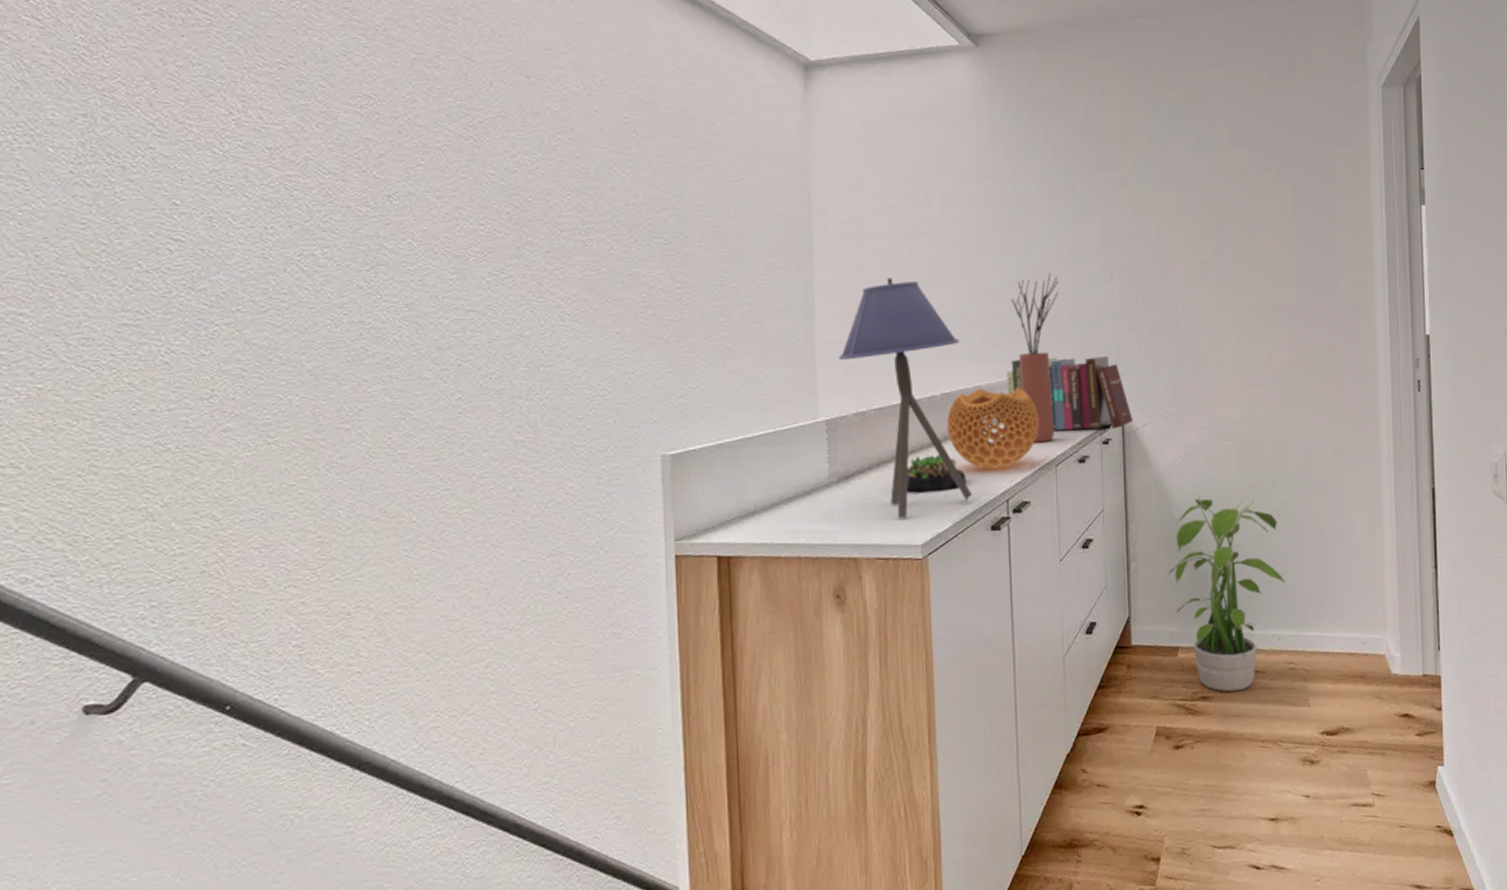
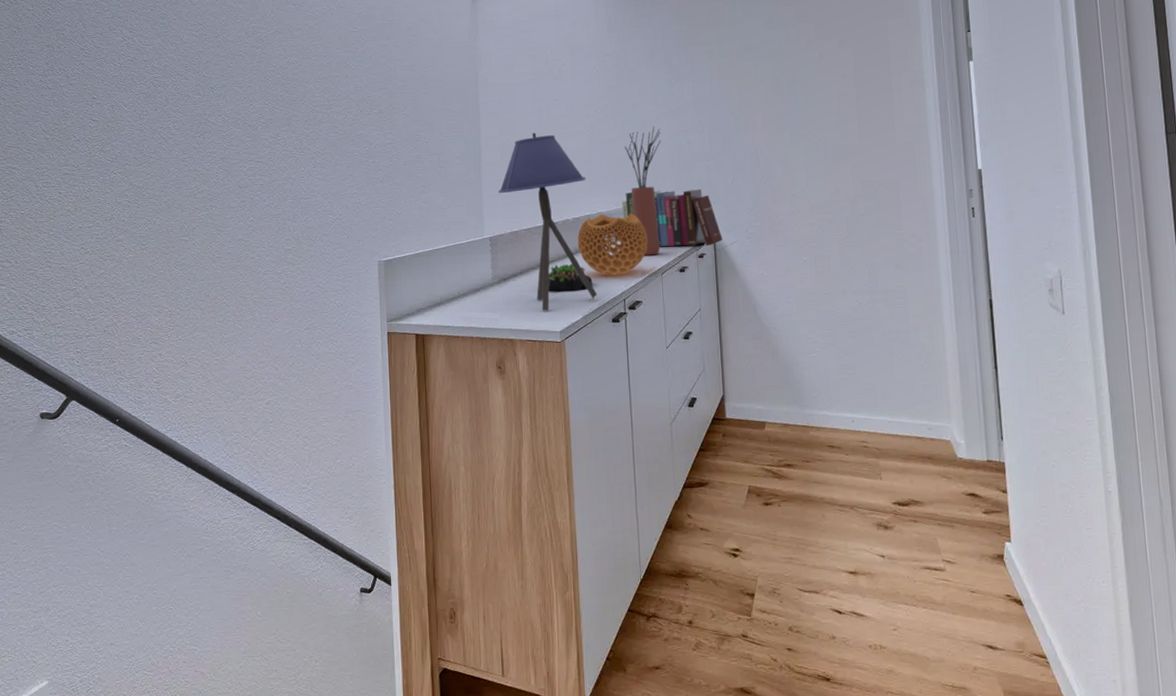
potted plant: present [1167,496,1286,692] -> none [754,300,857,462]

